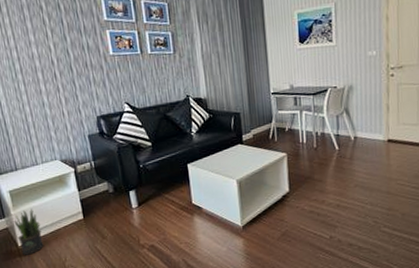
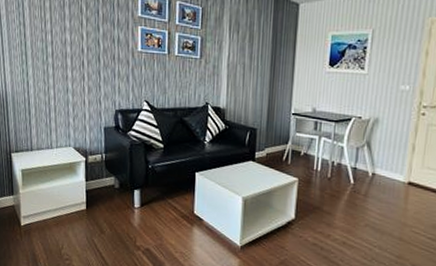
potted plant: present [14,208,44,255] -> none [21,190,45,236]

